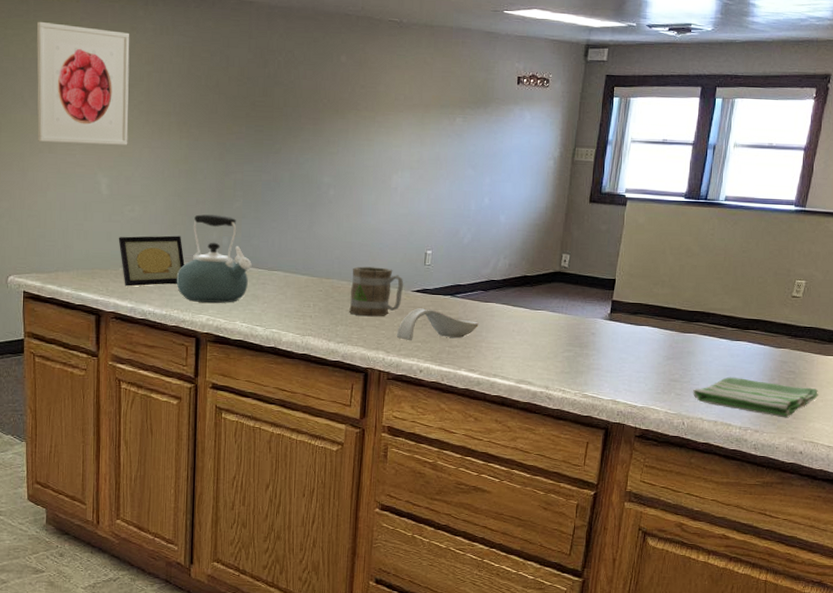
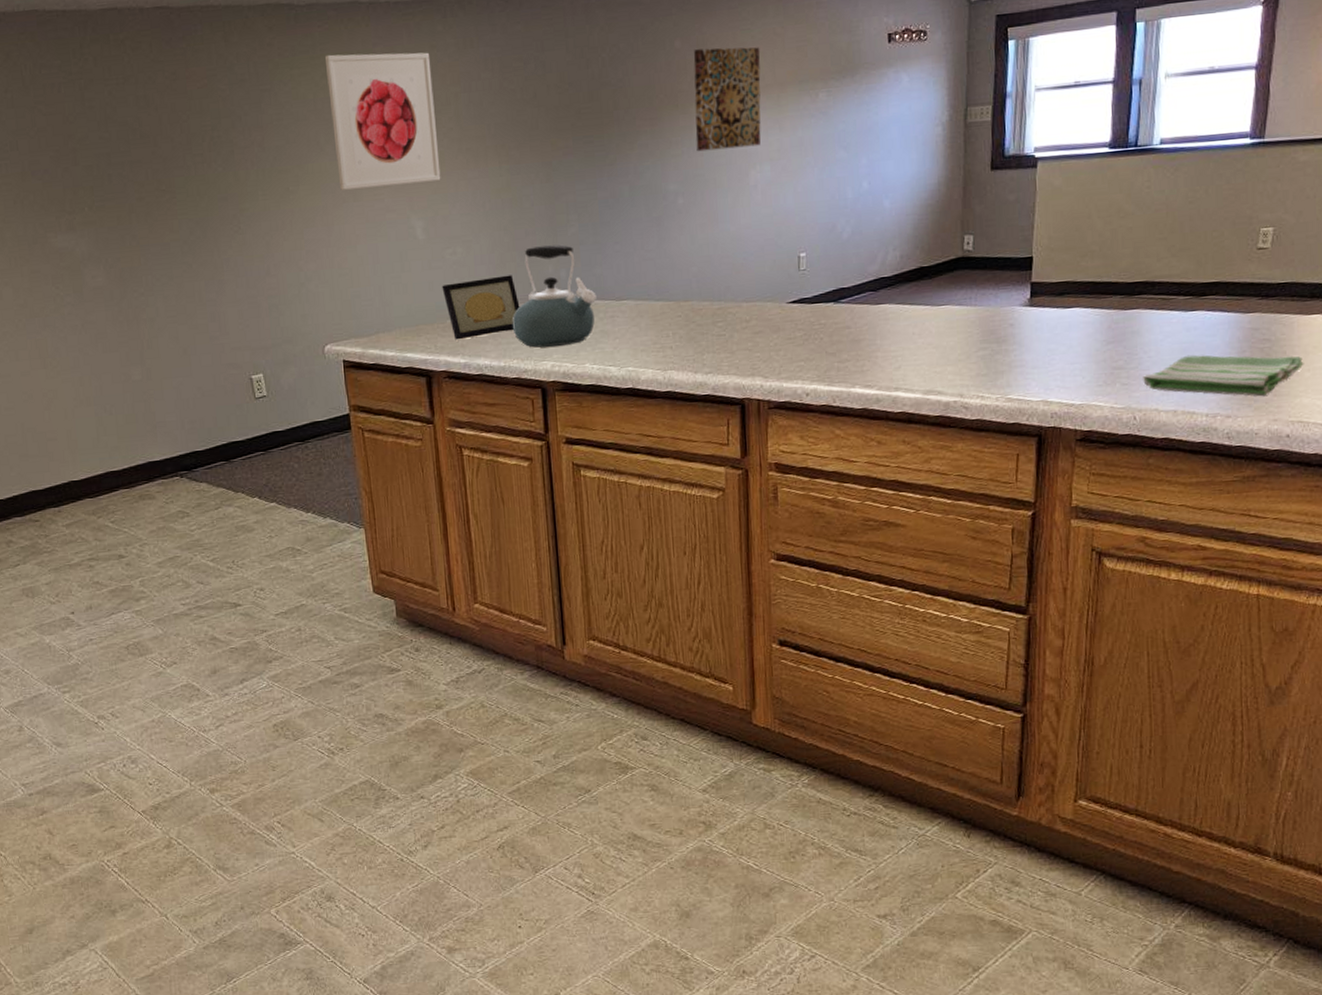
mug: present [349,266,404,317] -> none [713,279,777,339]
wall art: none [350,66,412,155] -> present [693,47,761,152]
spoon rest: present [396,308,479,340] -> none [773,321,871,361]

